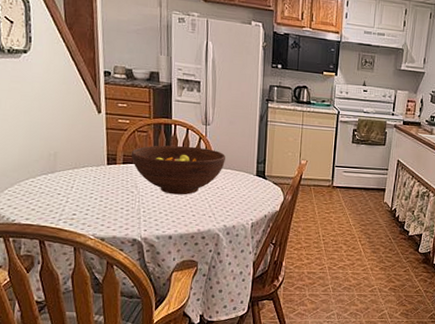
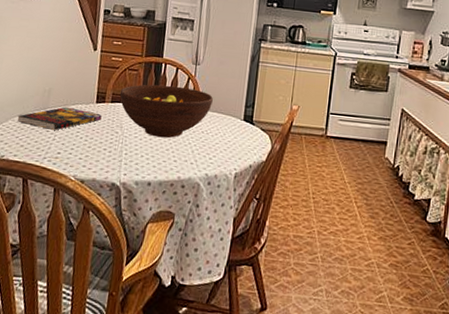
book: none [24,169,115,193] -> present [17,106,102,130]

